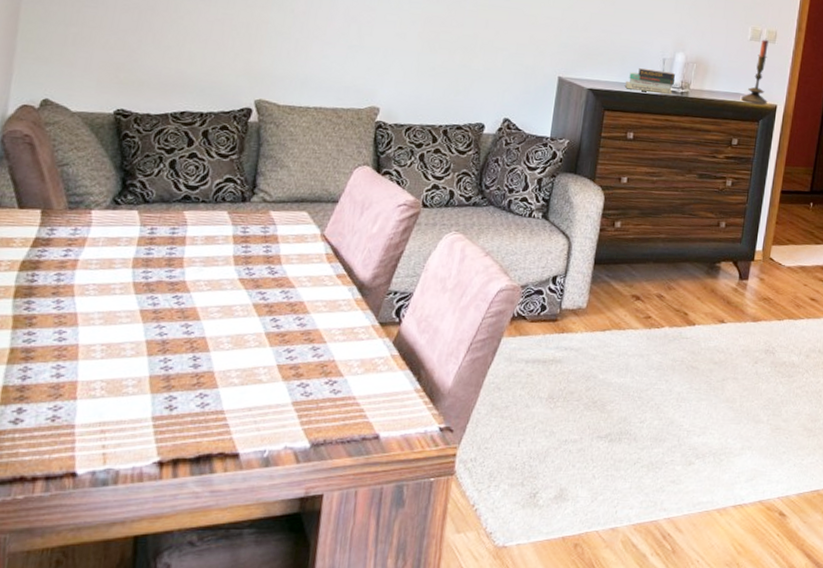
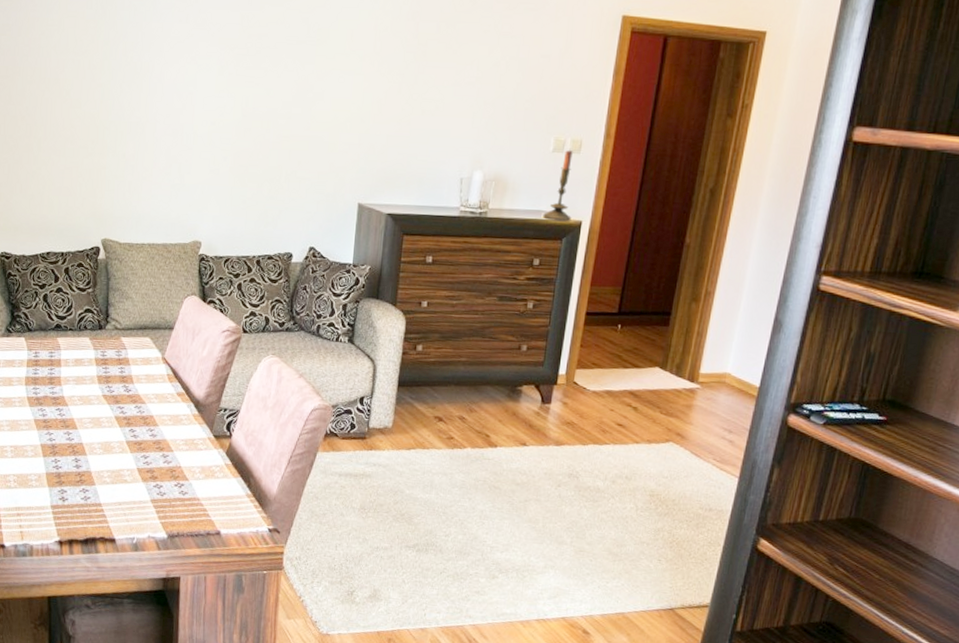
books: present [624,67,676,95] -> none [422,189,474,216]

